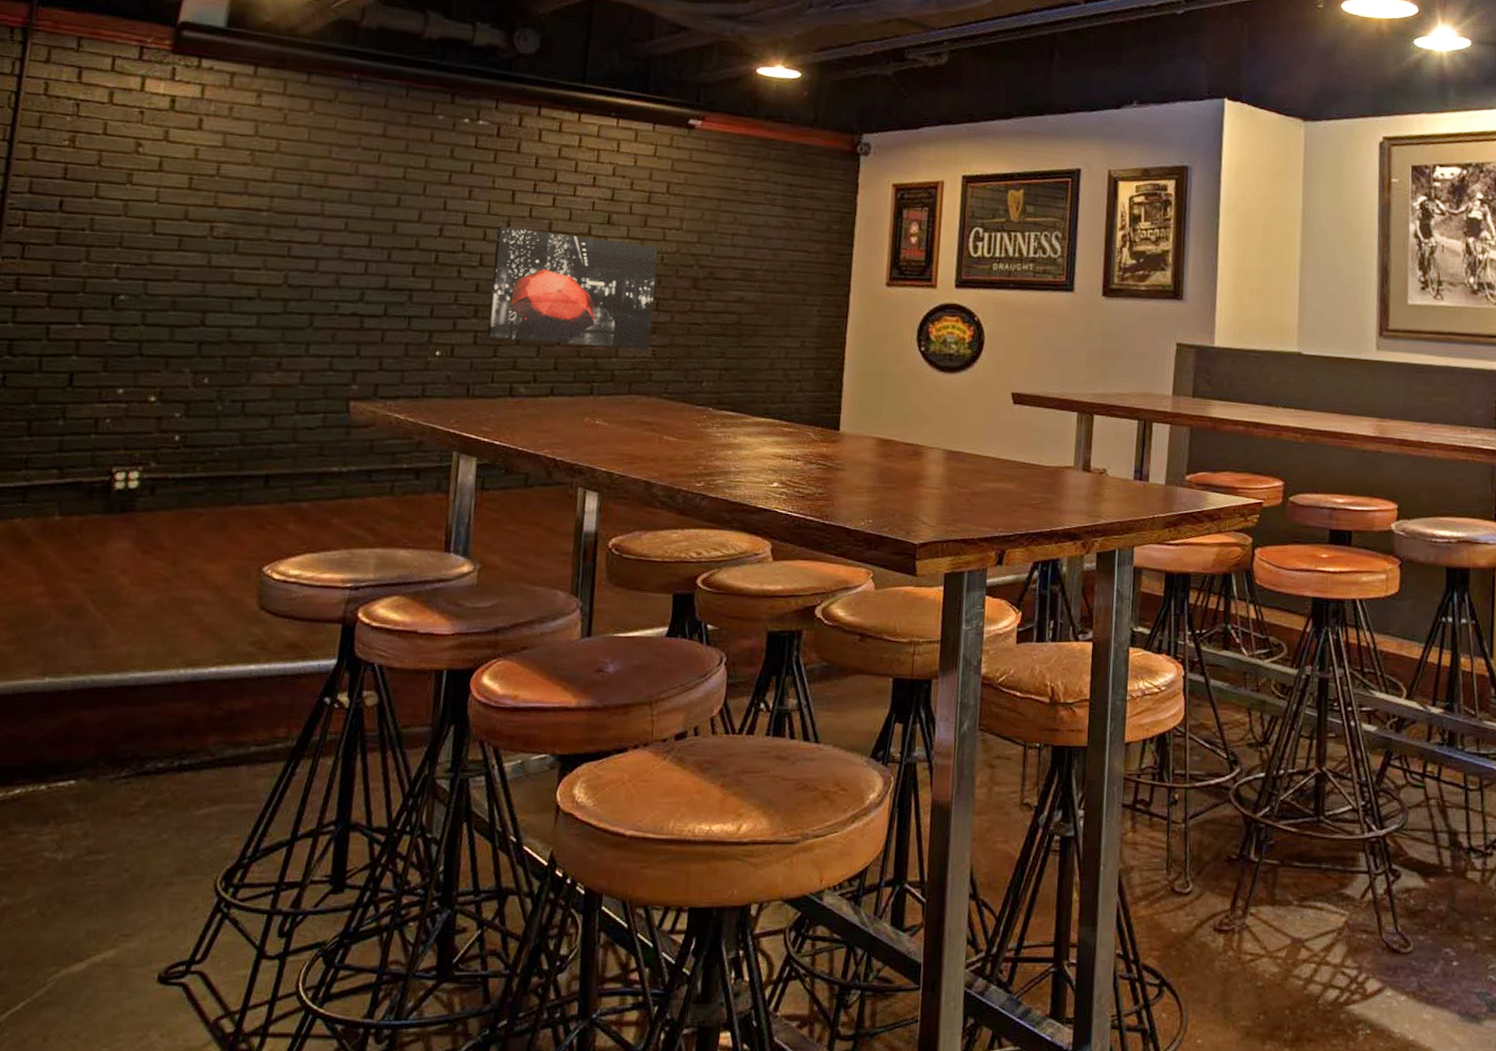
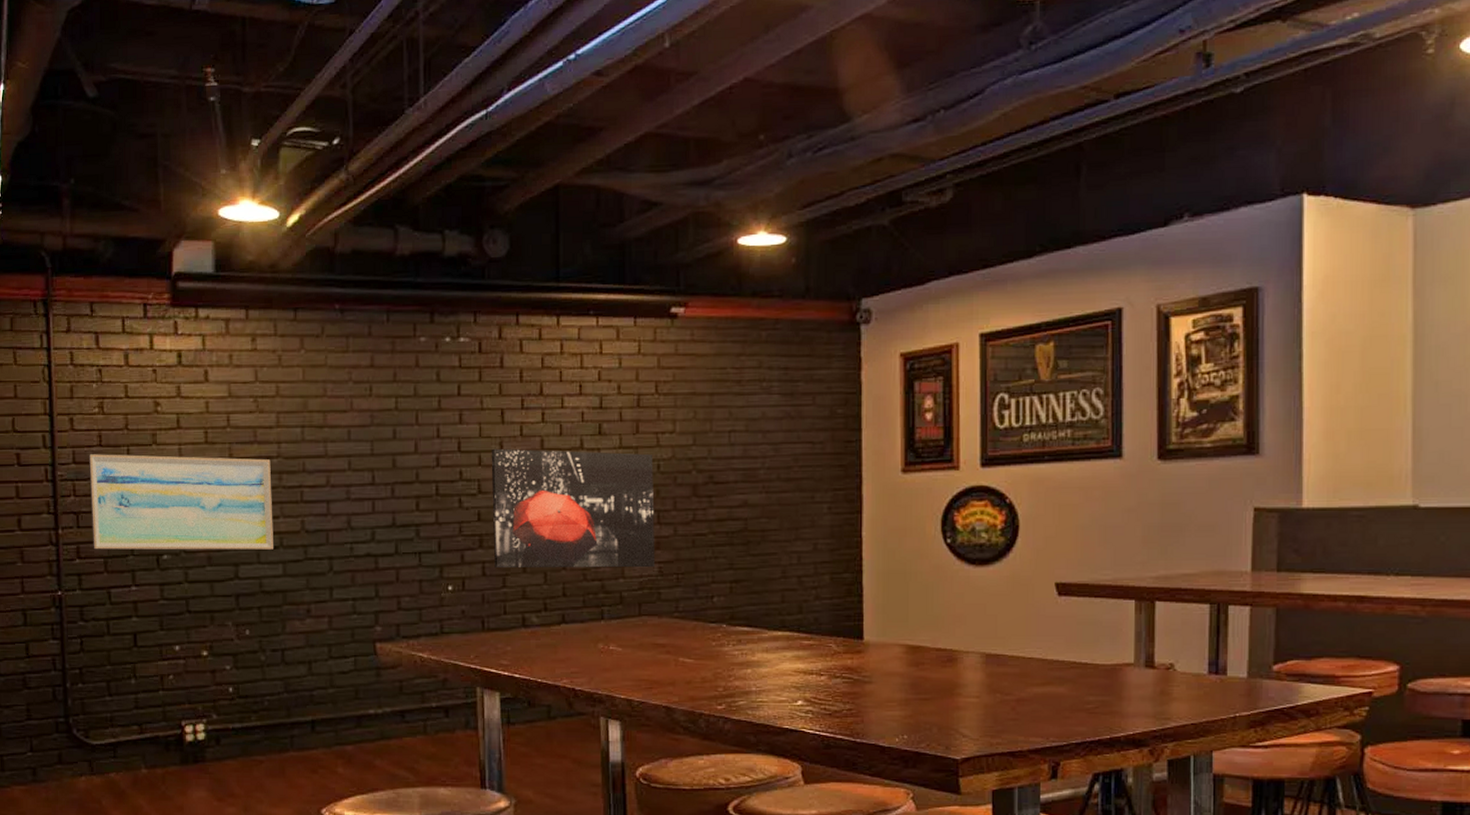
wall art: none [36,186,260,300] -> present [89,454,273,550]

